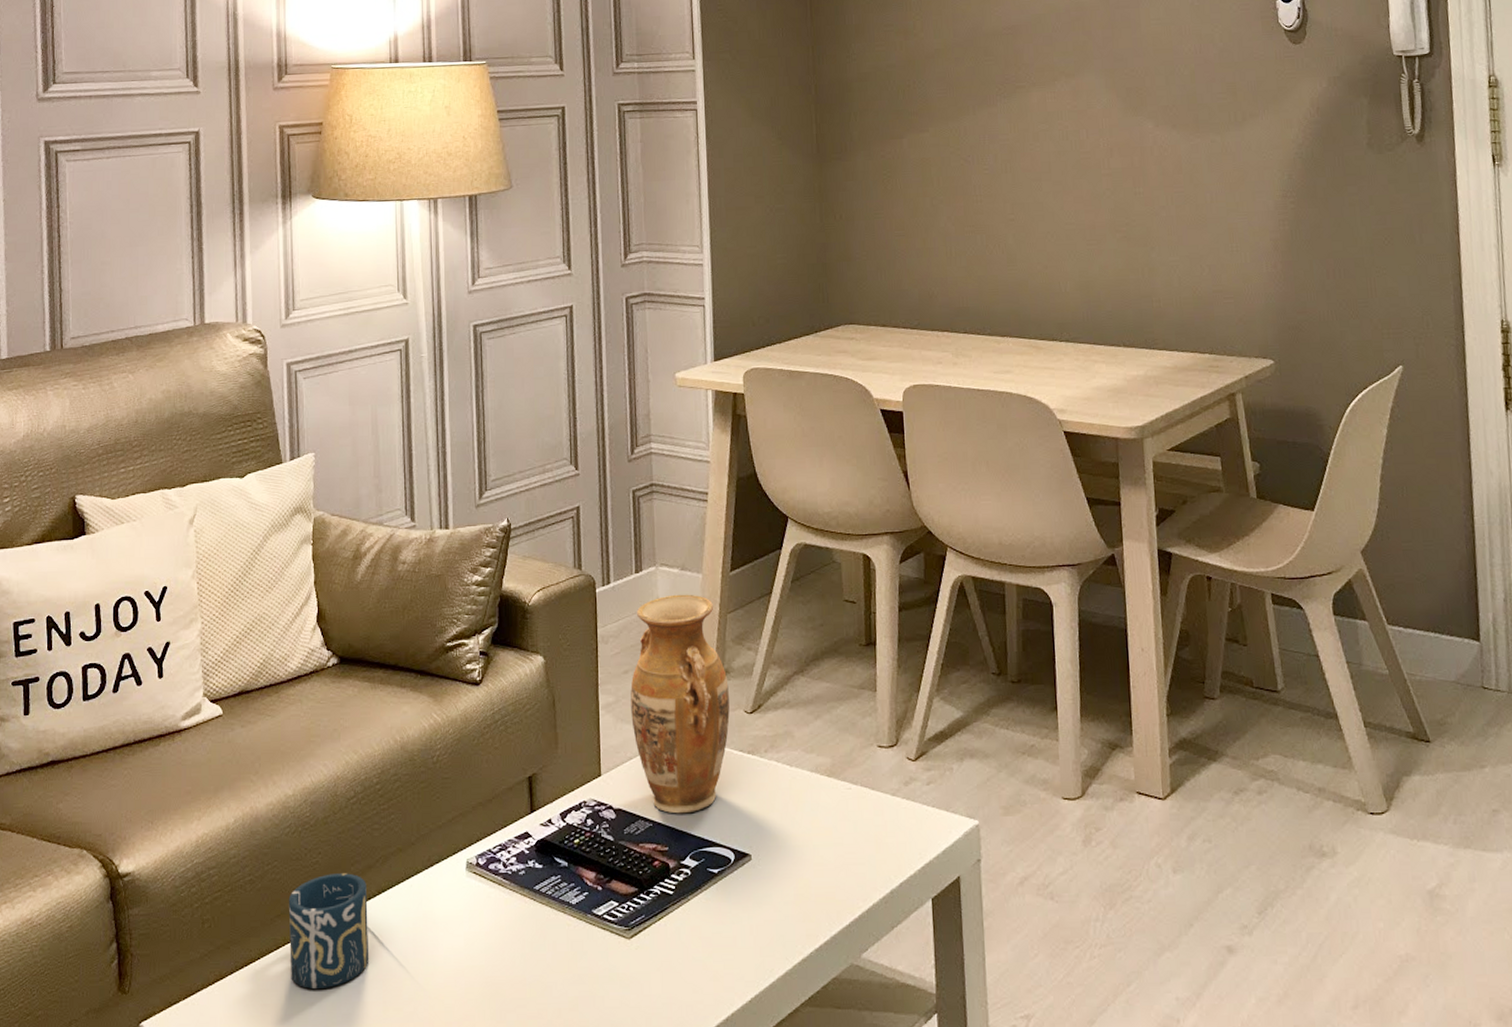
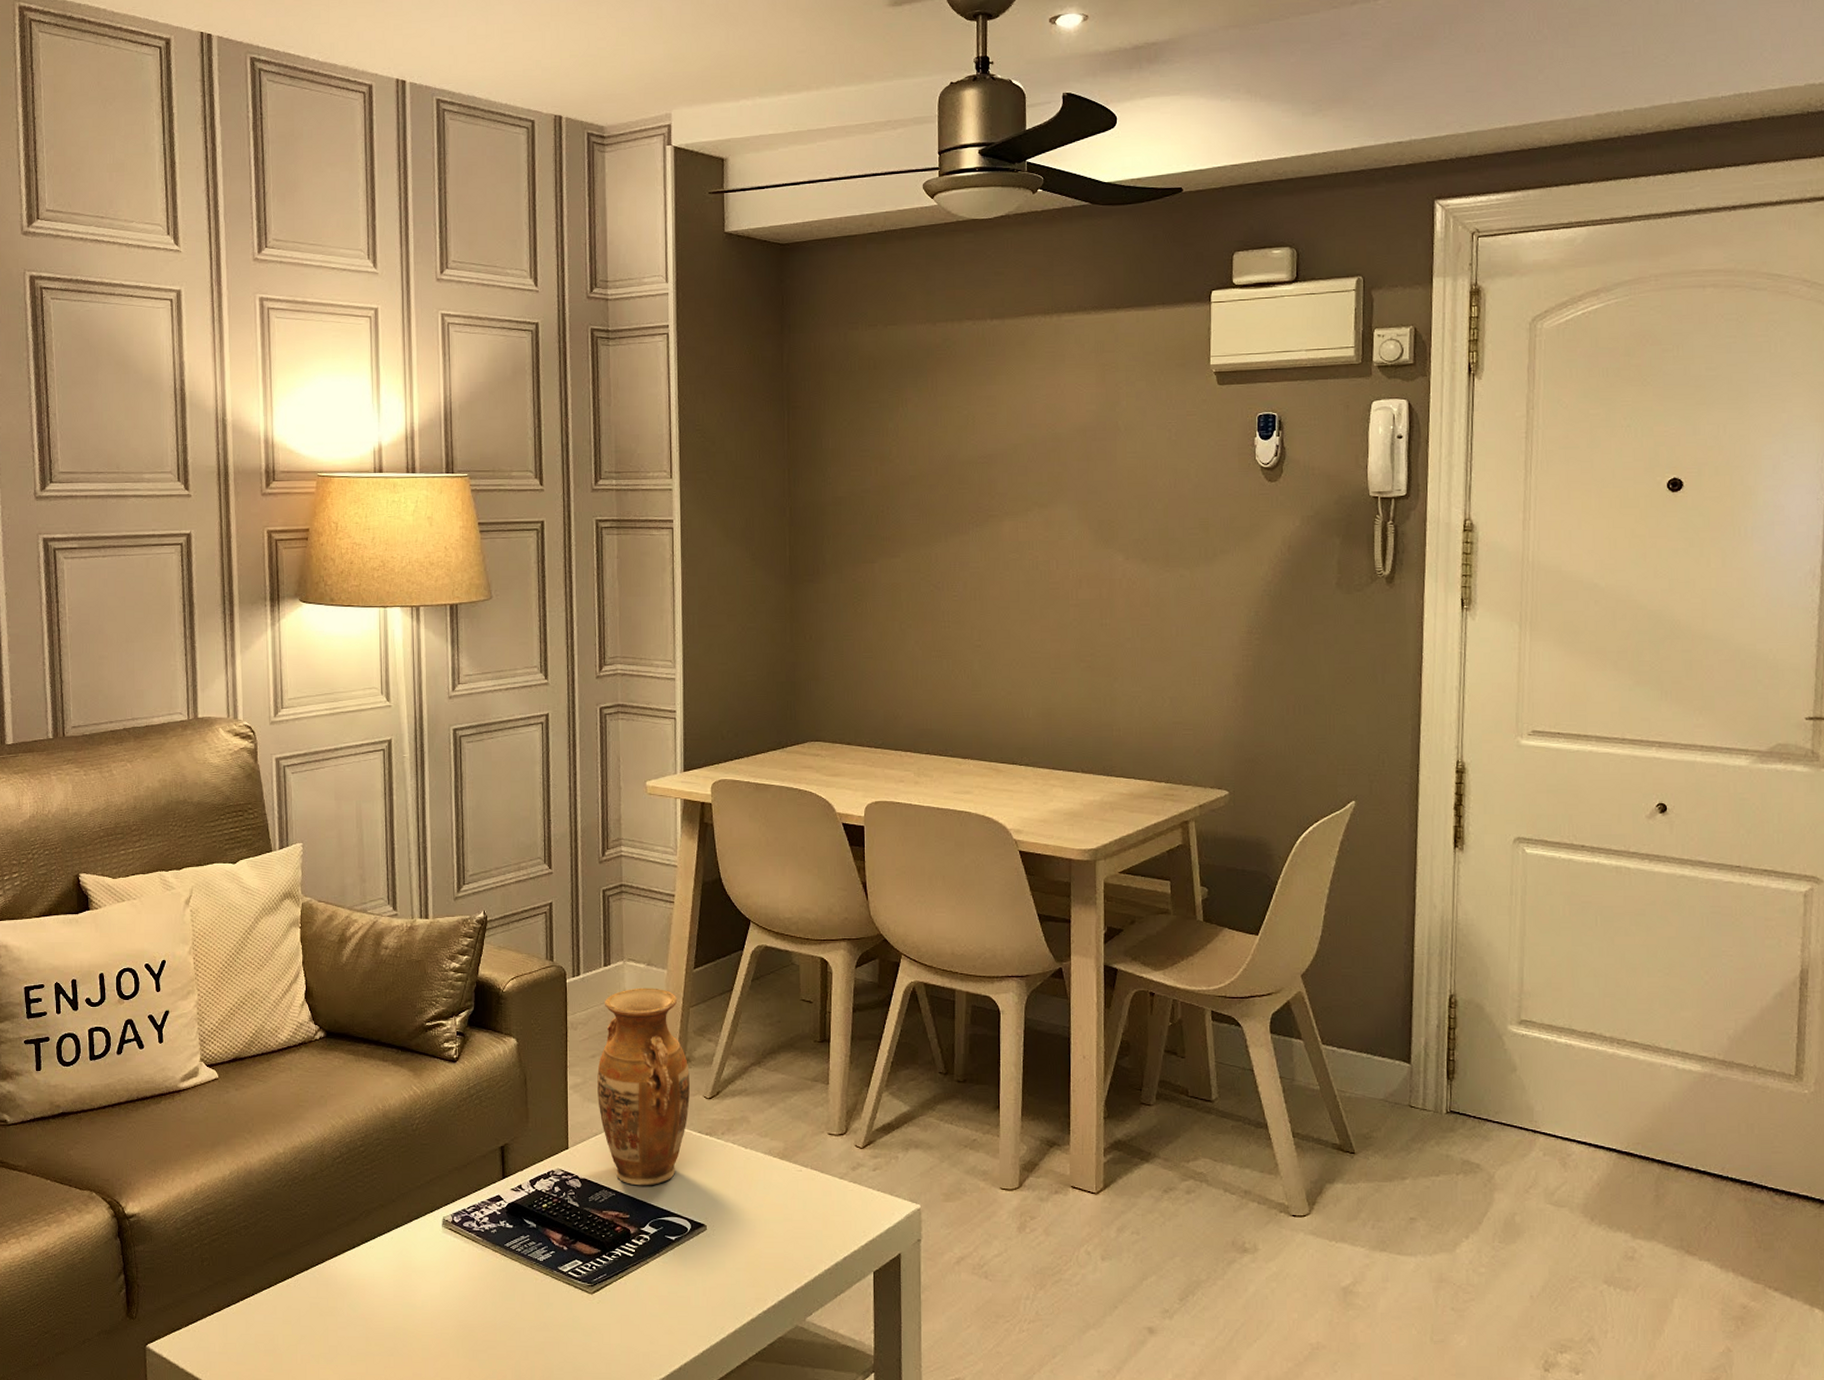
cup: present [288,873,370,989] -> none [280,1224,354,1323]

